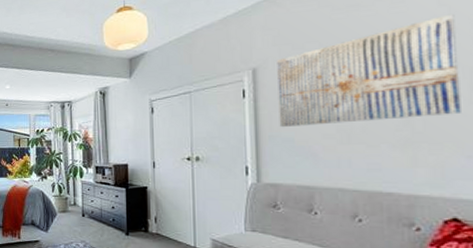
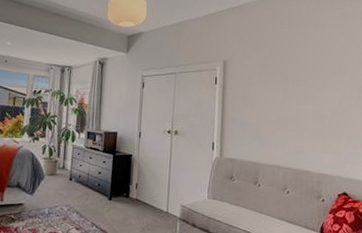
wall art: present [277,13,461,128] -> none [239,42,352,116]

